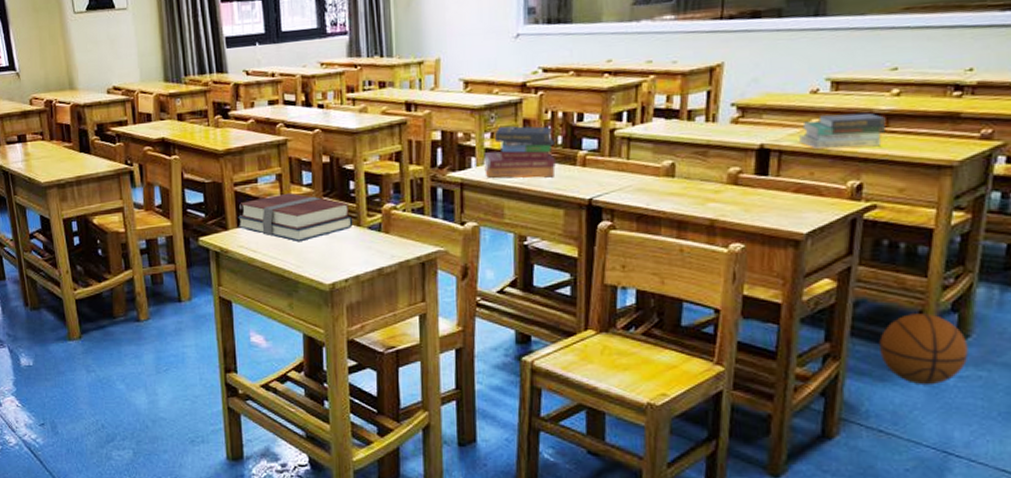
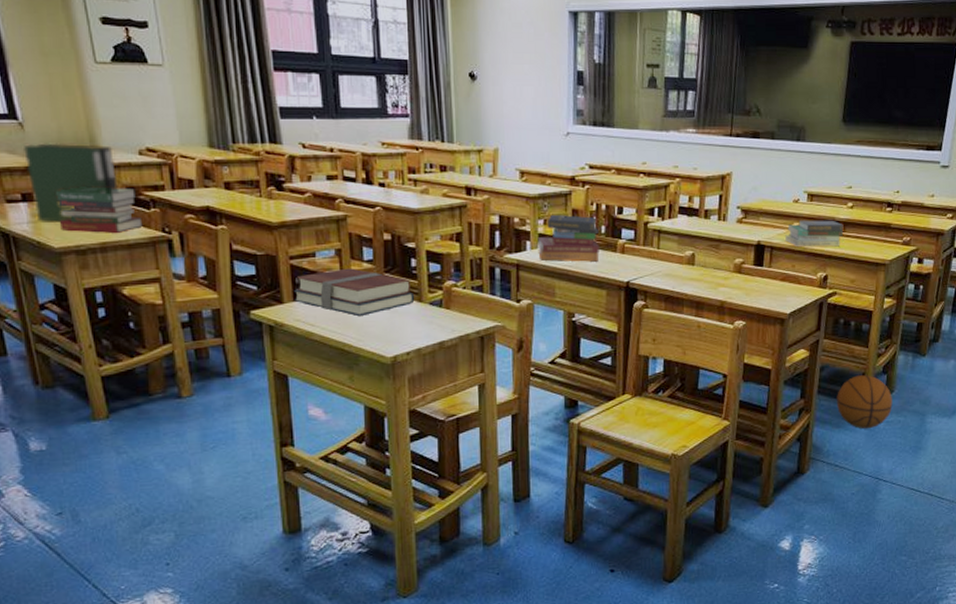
binder: none [20,87,90,161] -> present [24,143,118,224]
books: none [43,125,110,168] -> present [56,186,143,233]

